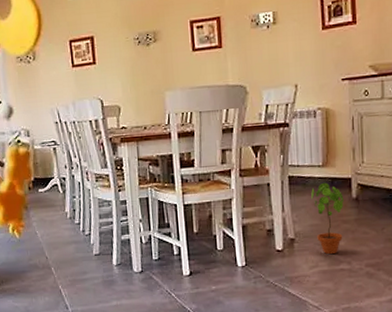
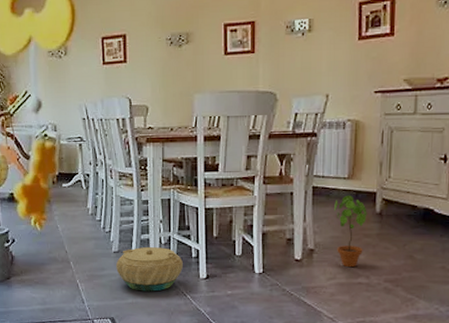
basket: none [98,247,166,293] -> present [116,247,183,292]

